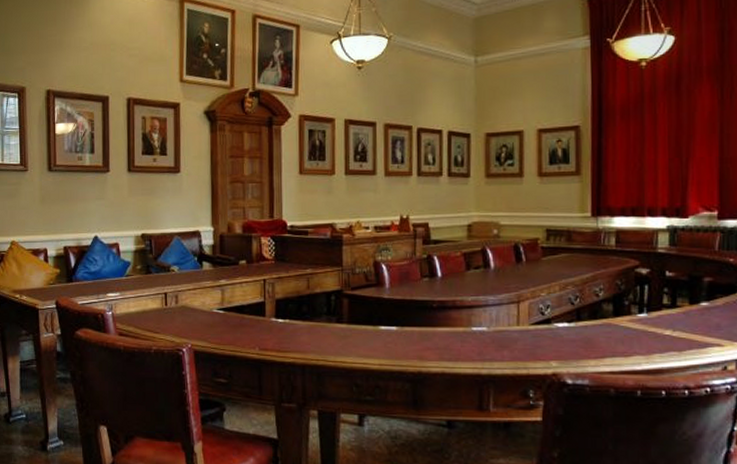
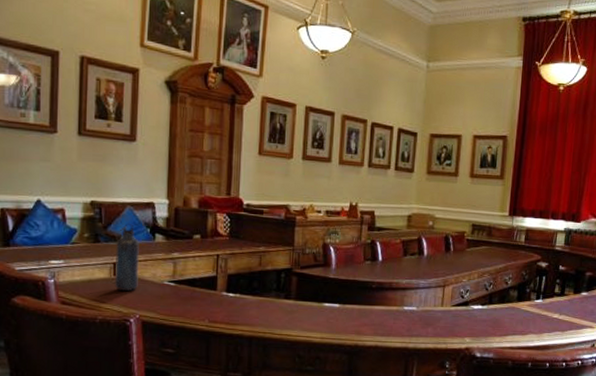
water bottle: none [165,252,189,320] -> present [114,223,139,291]

